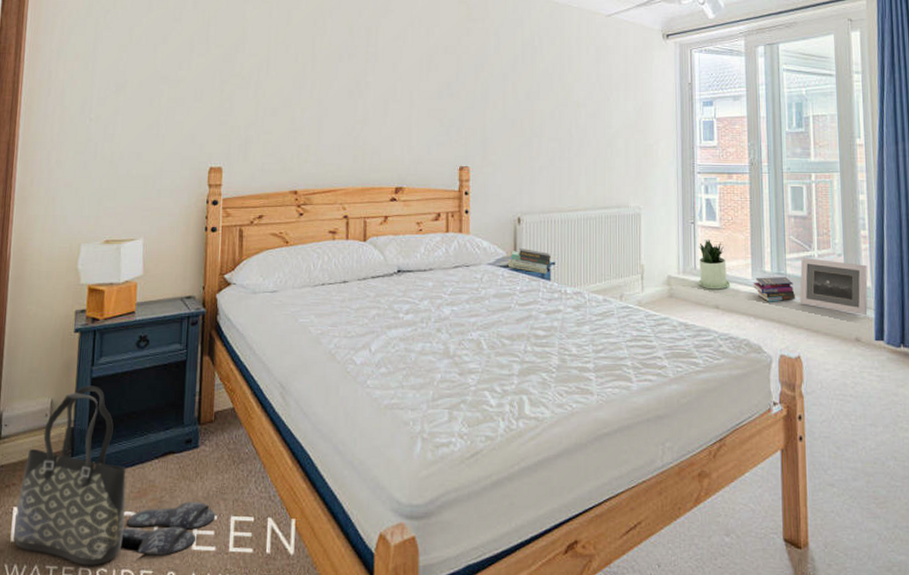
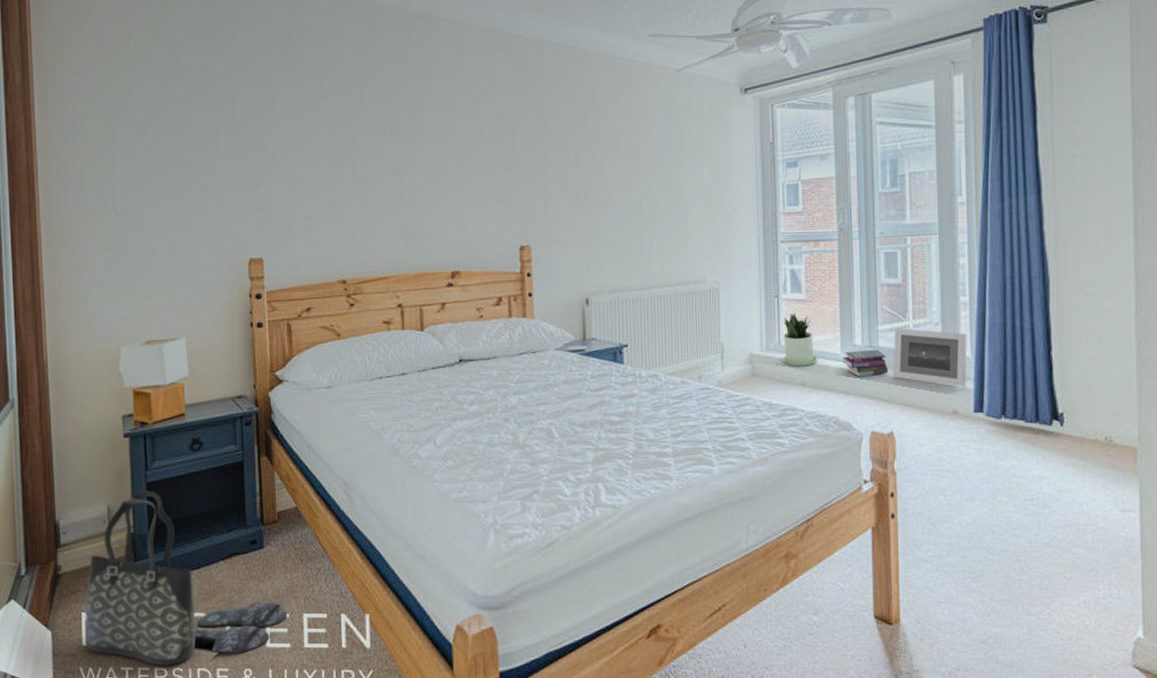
books: present [507,247,551,275] -> none [576,330,623,358]

